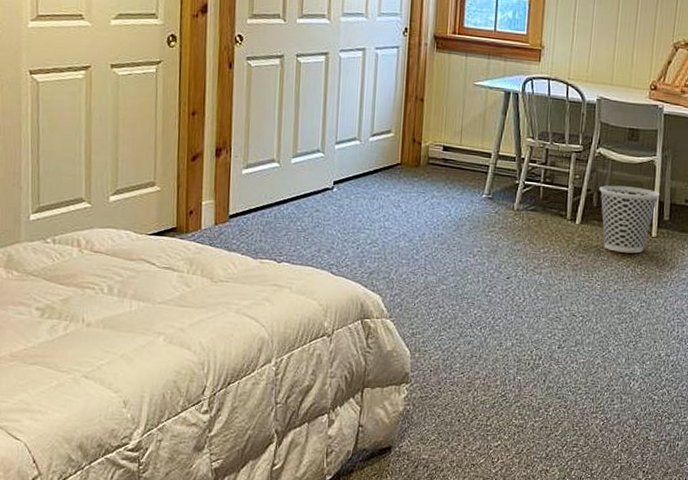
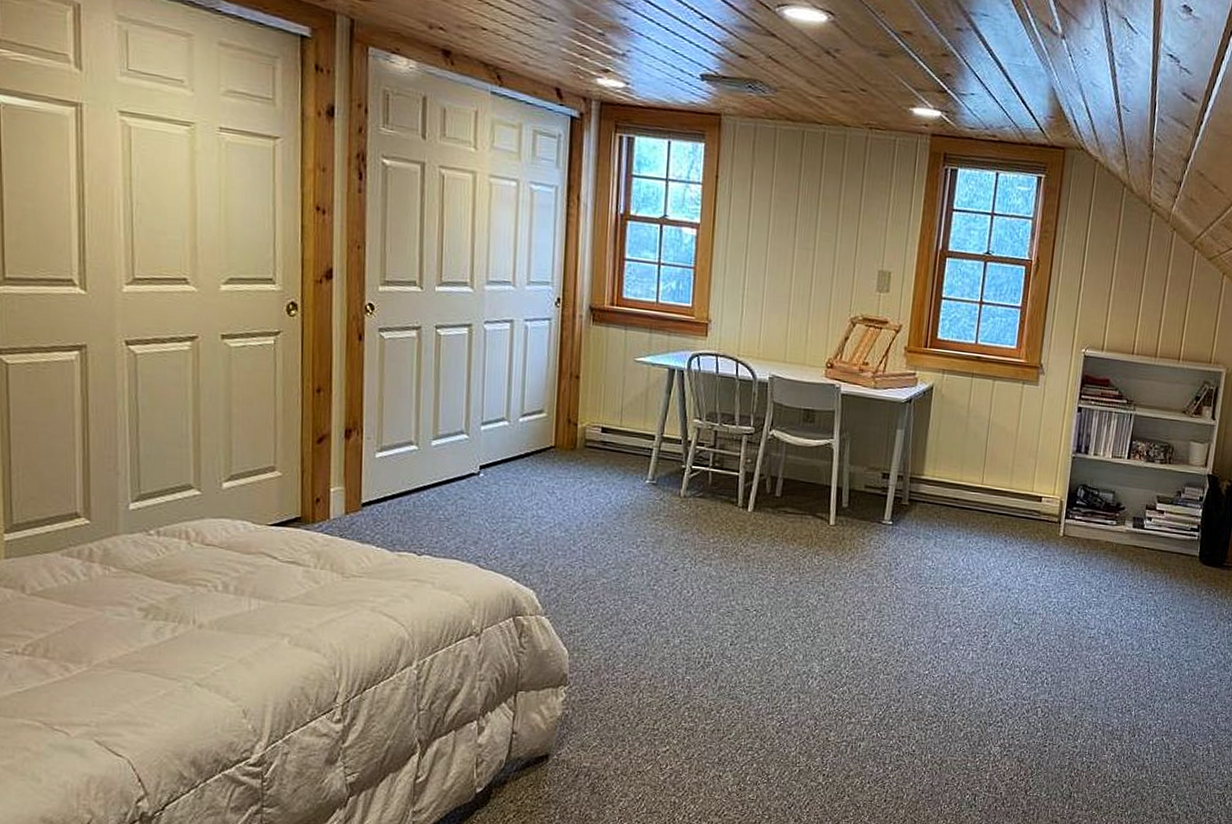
wastebasket: present [599,185,660,254] -> none [772,470,838,543]

